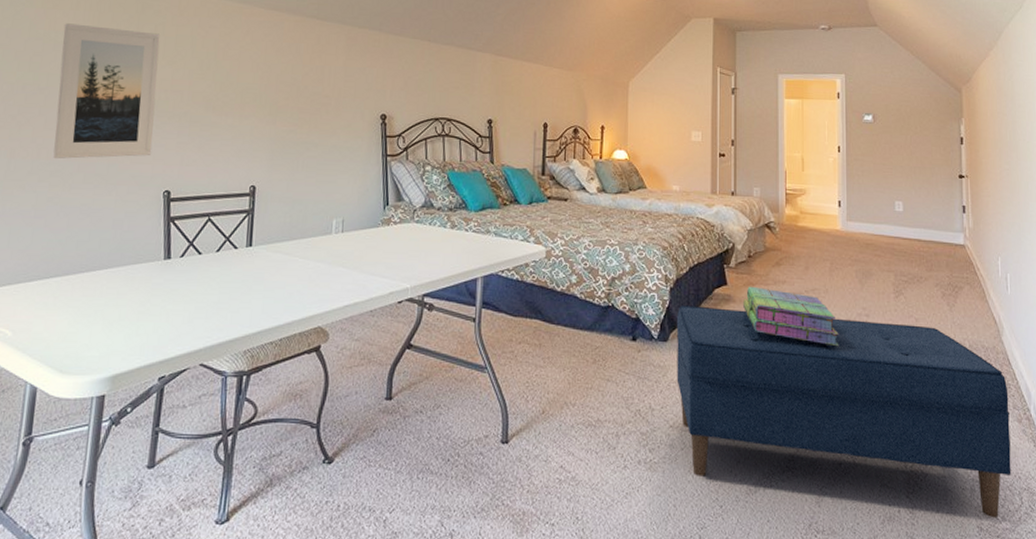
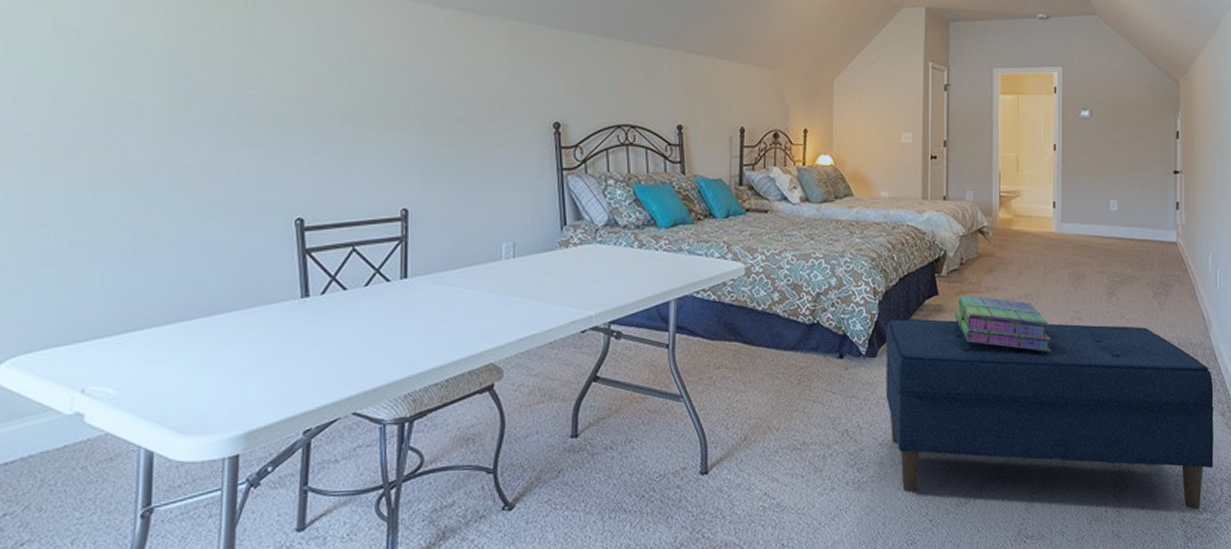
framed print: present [53,23,160,159] -> none [151,21,279,185]

